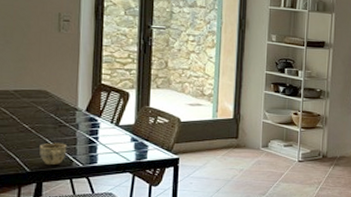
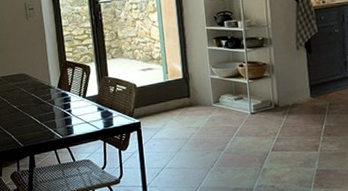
cup: present [40,143,68,166] -> none [28,118,49,140]

